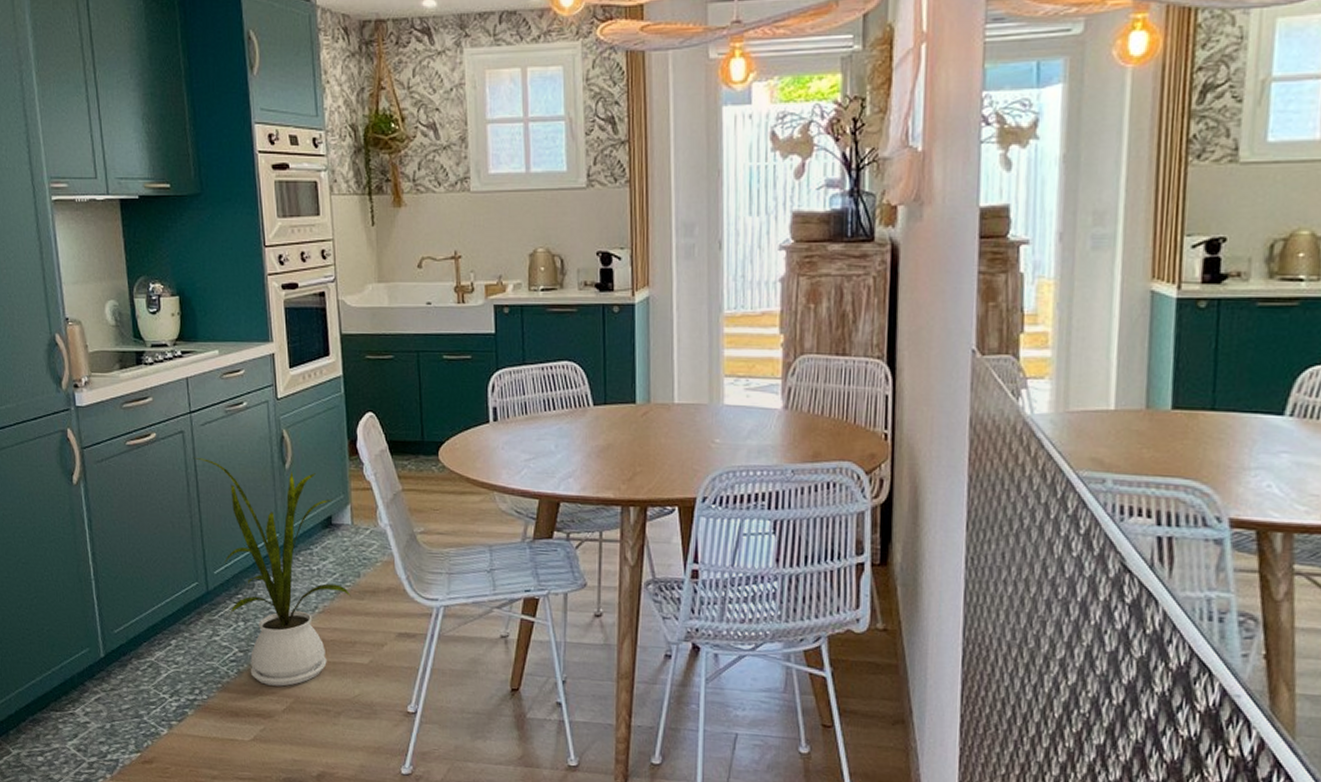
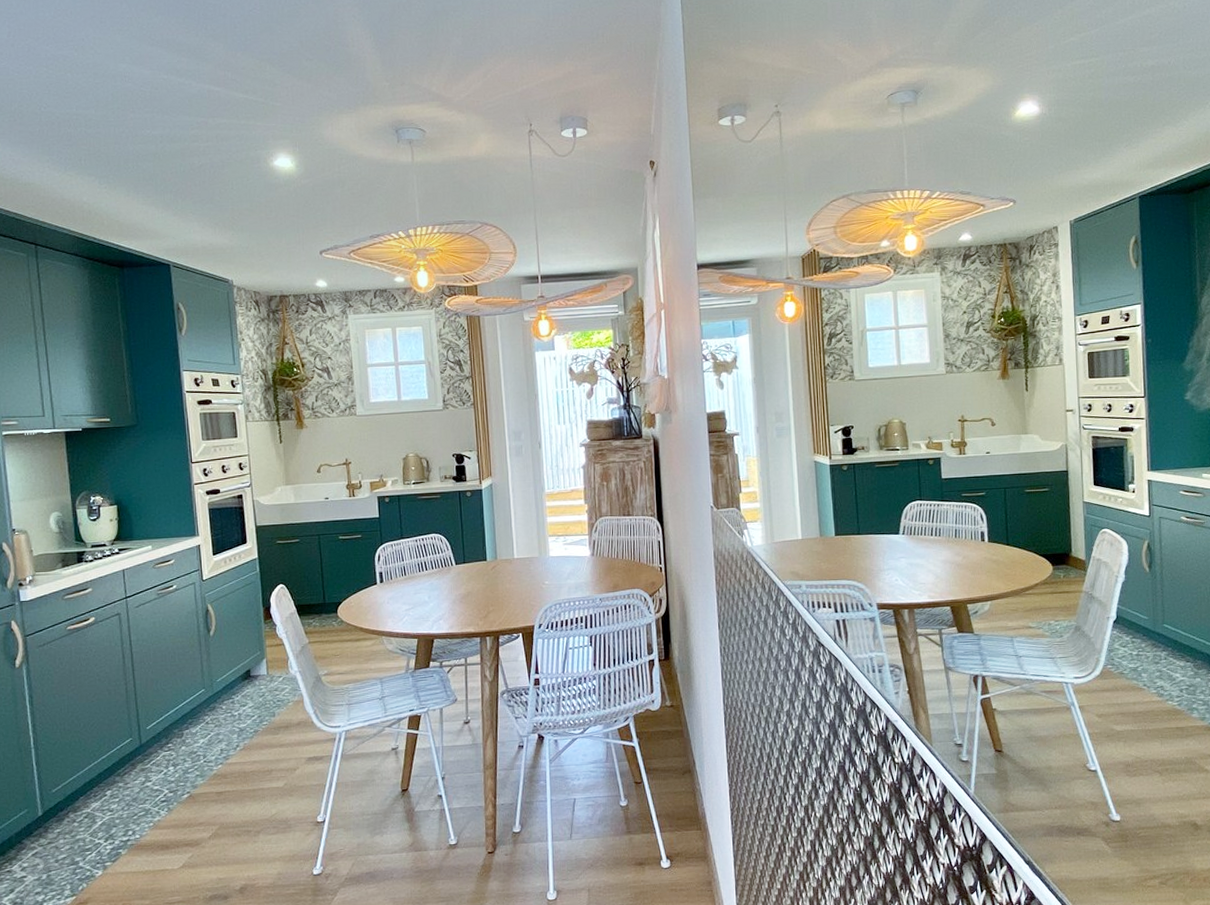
house plant: present [193,456,351,687] -> none [128,633,268,818]

